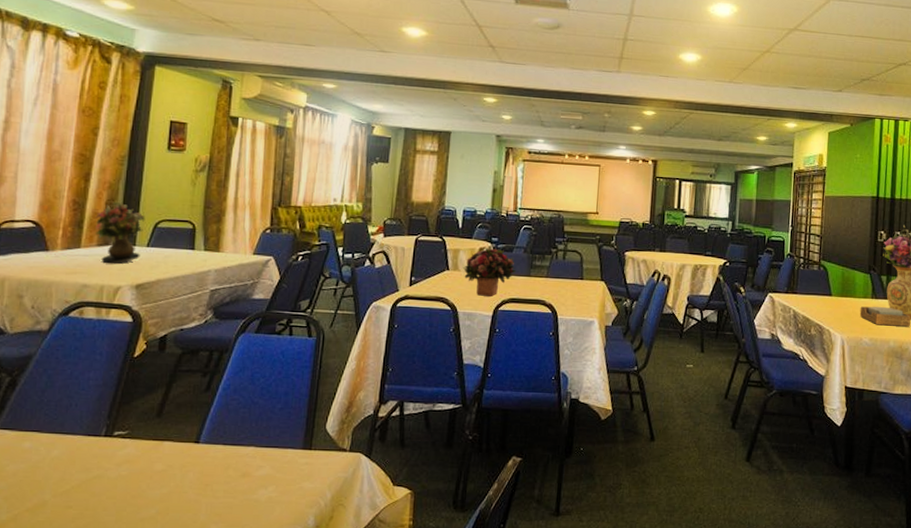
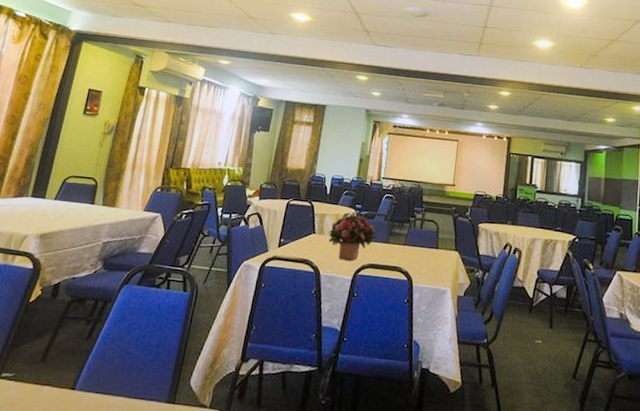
bouquet: present [95,201,145,263] -> none [13,158,57,214]

